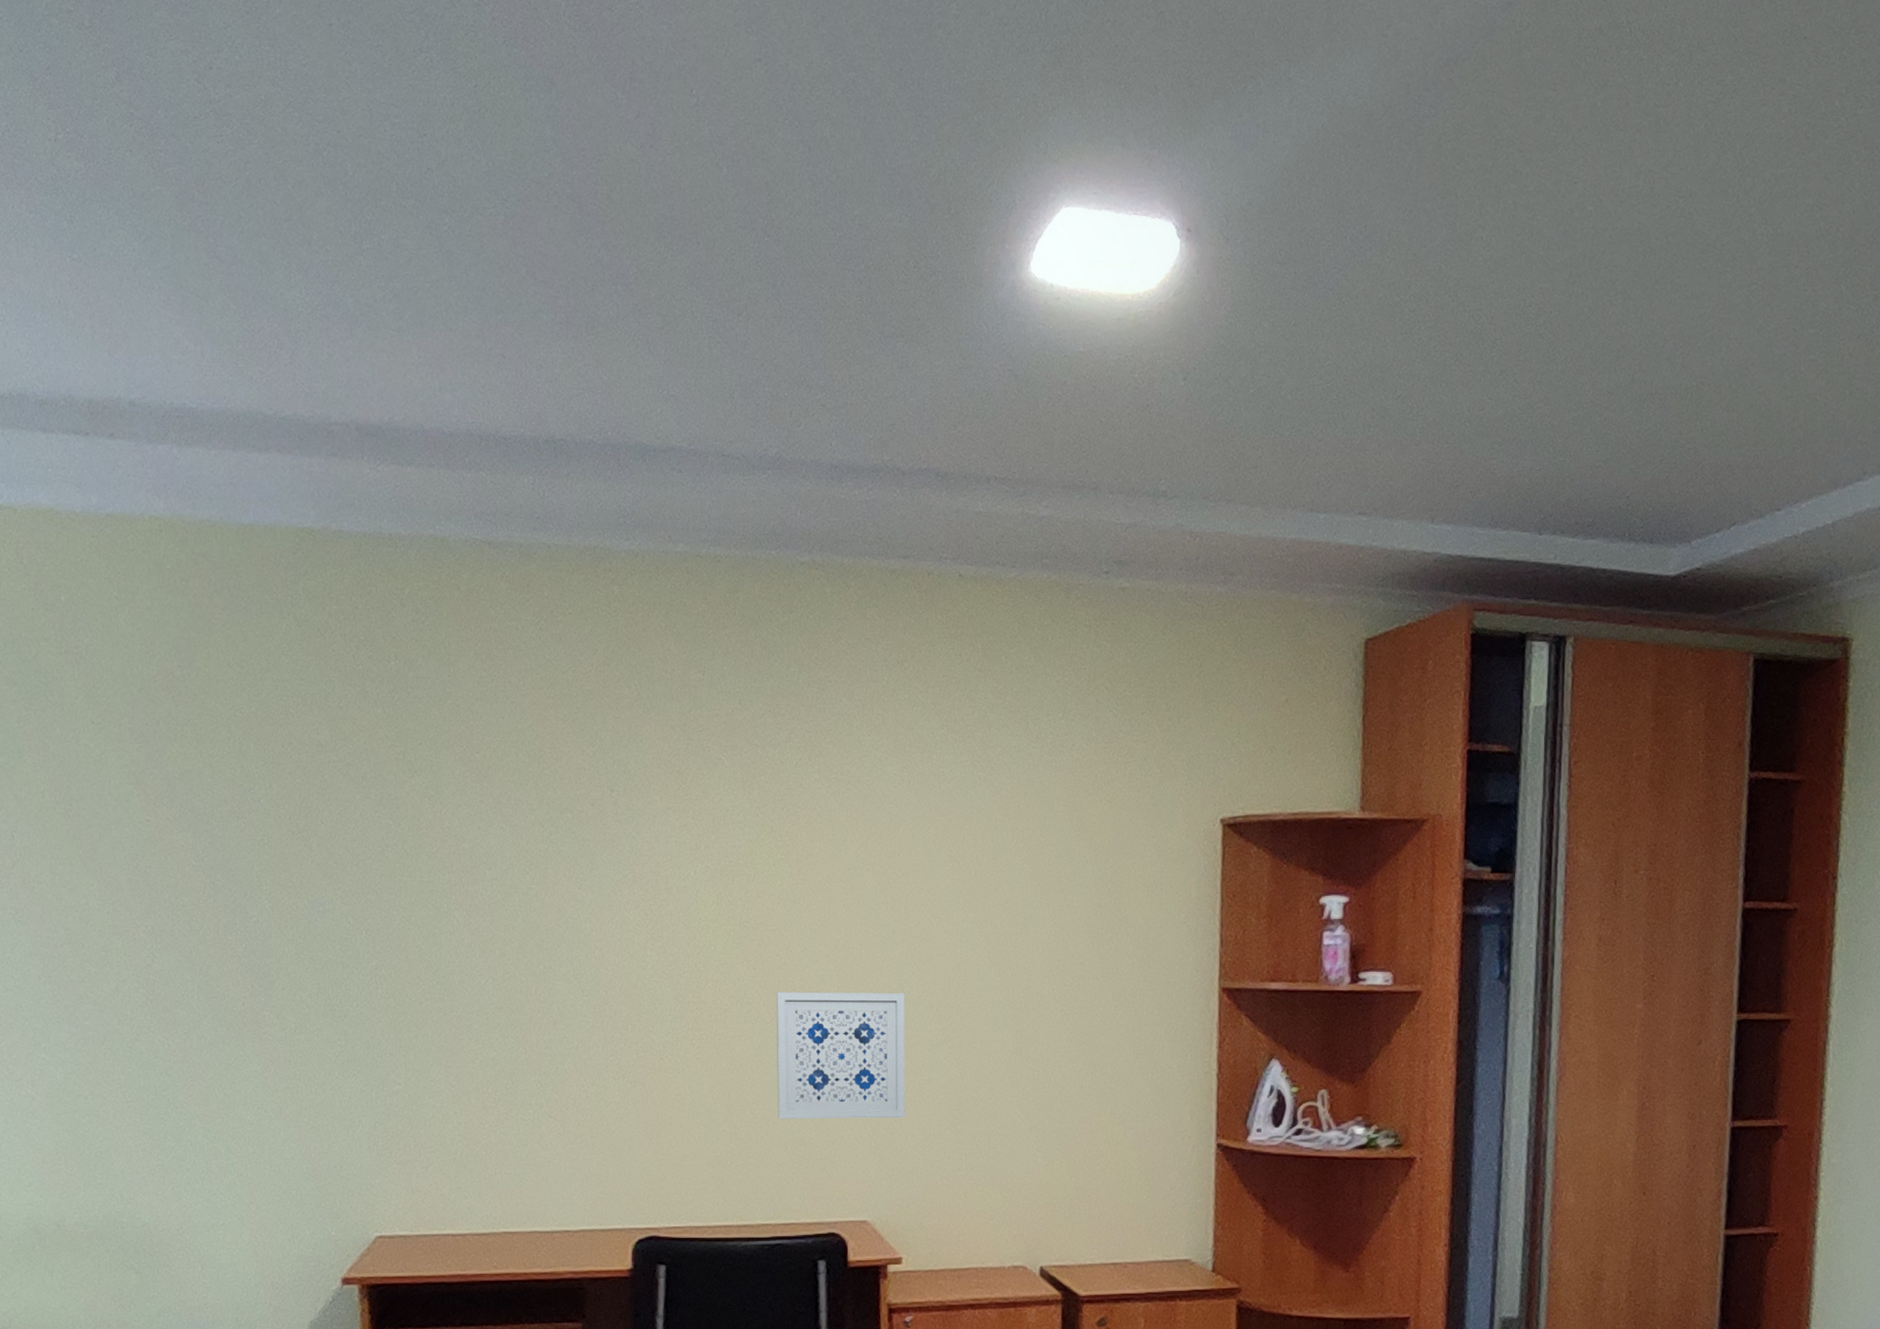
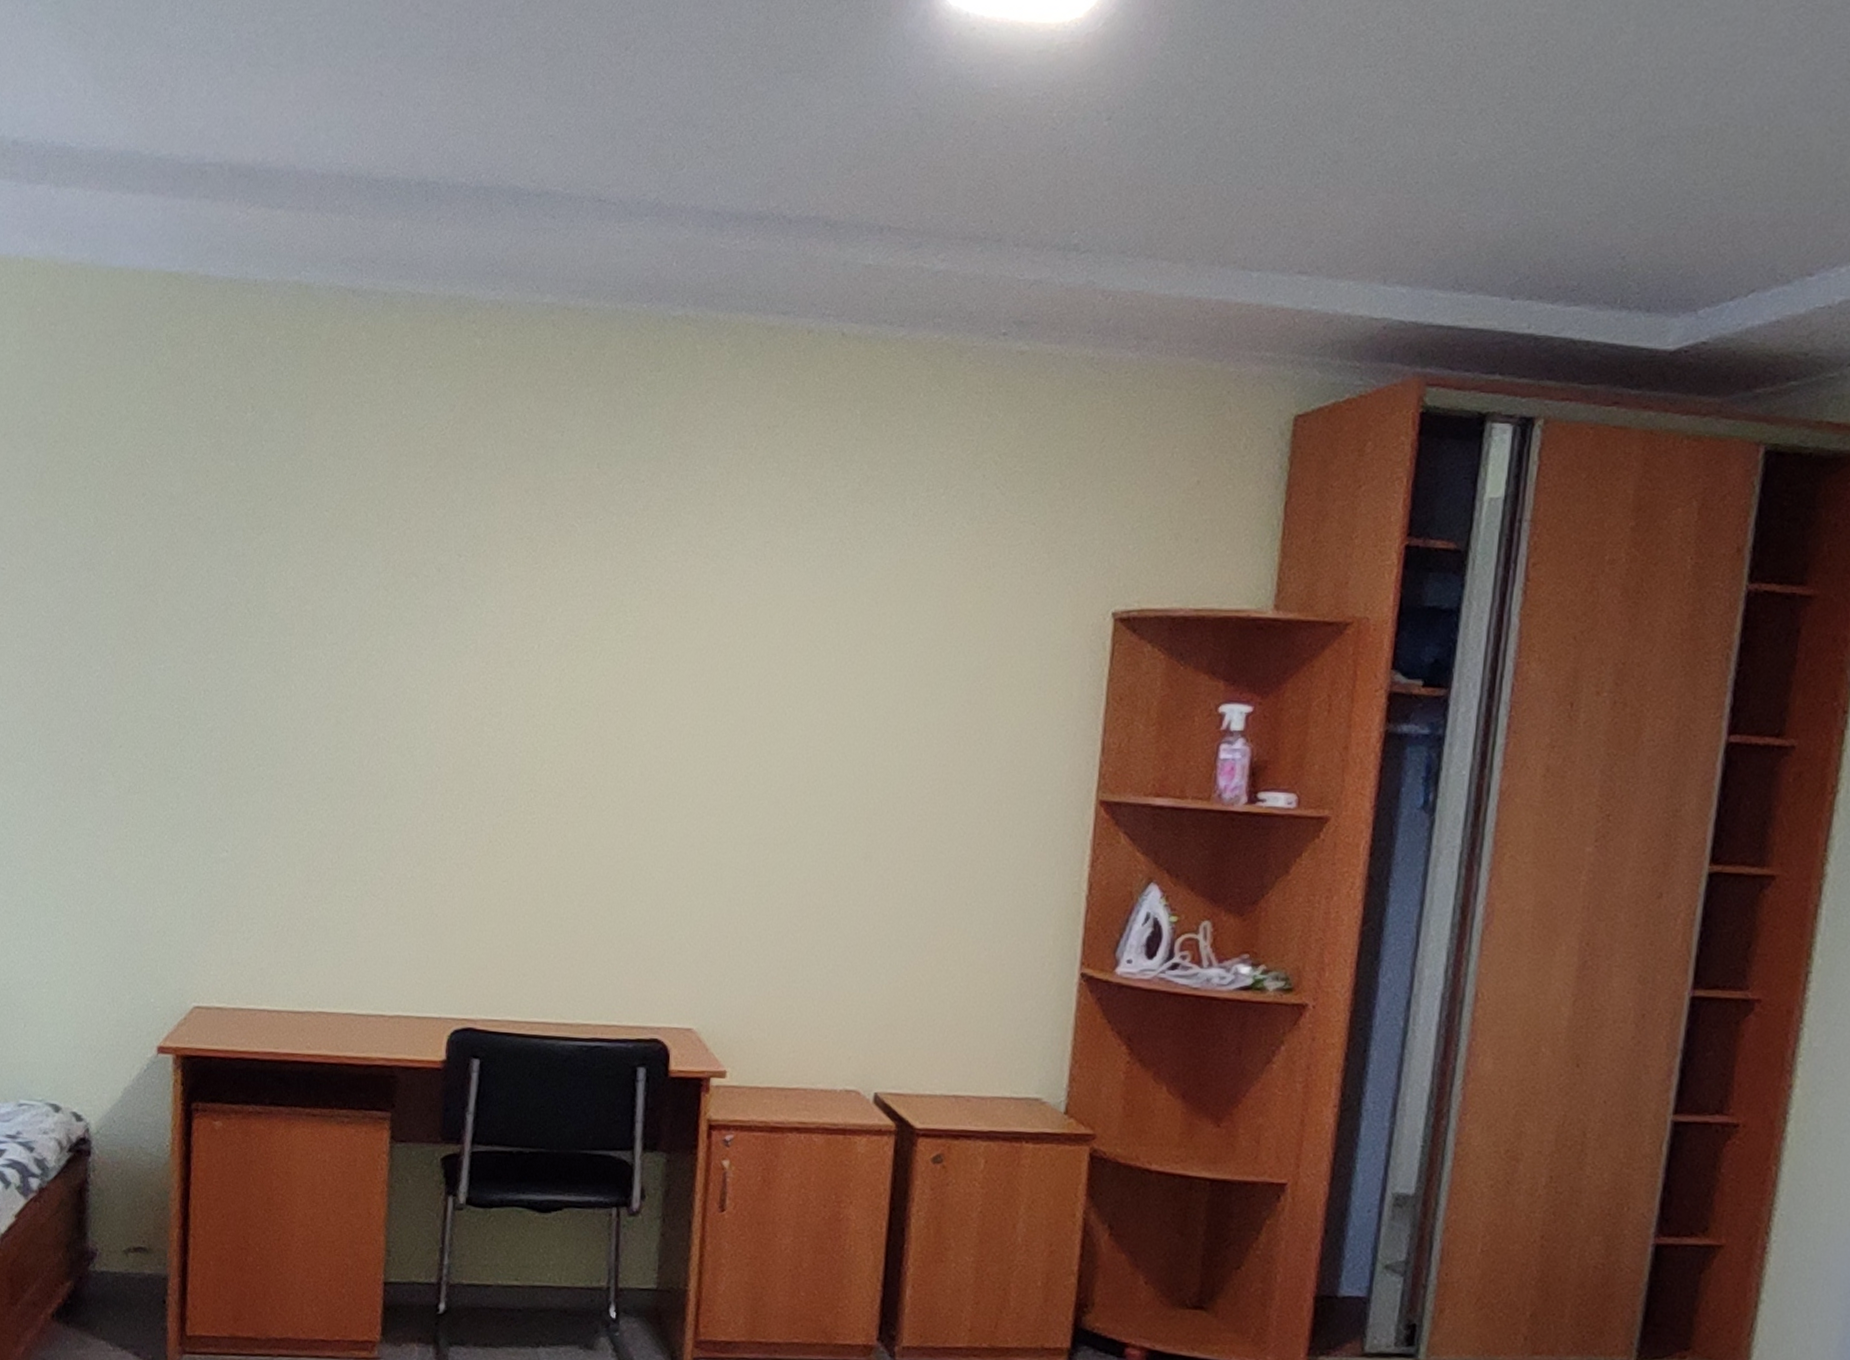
wall art: present [777,991,905,1119] -> none [607,777,750,921]

